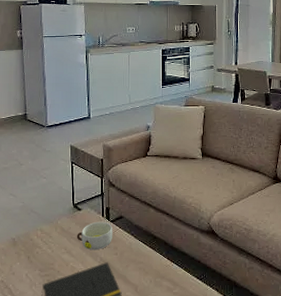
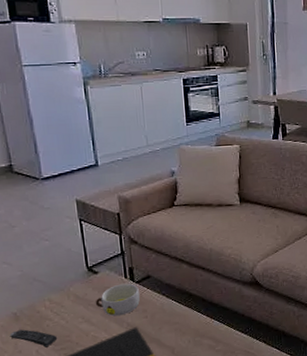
remote control: none [7,254,44,272] -> present [9,329,58,348]

